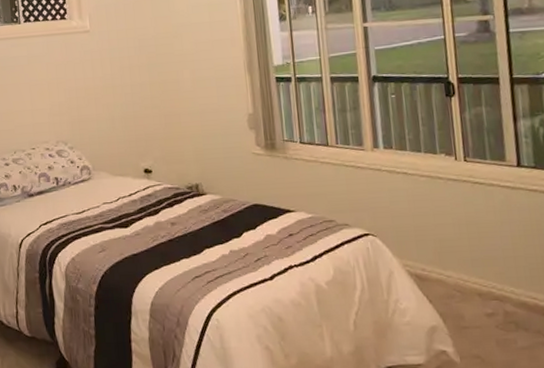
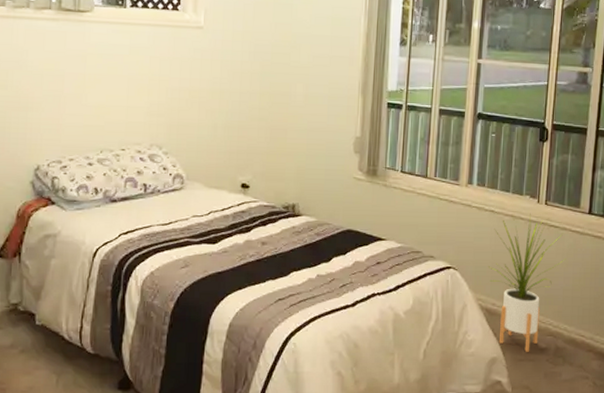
house plant: none [410,172,500,319] -> present [488,214,566,352]

